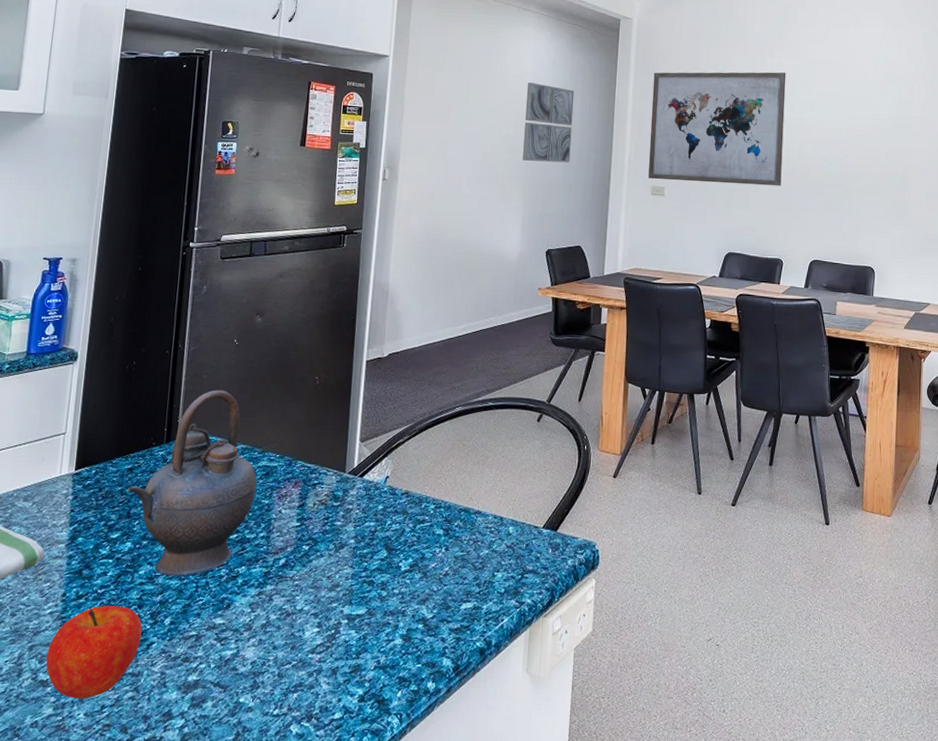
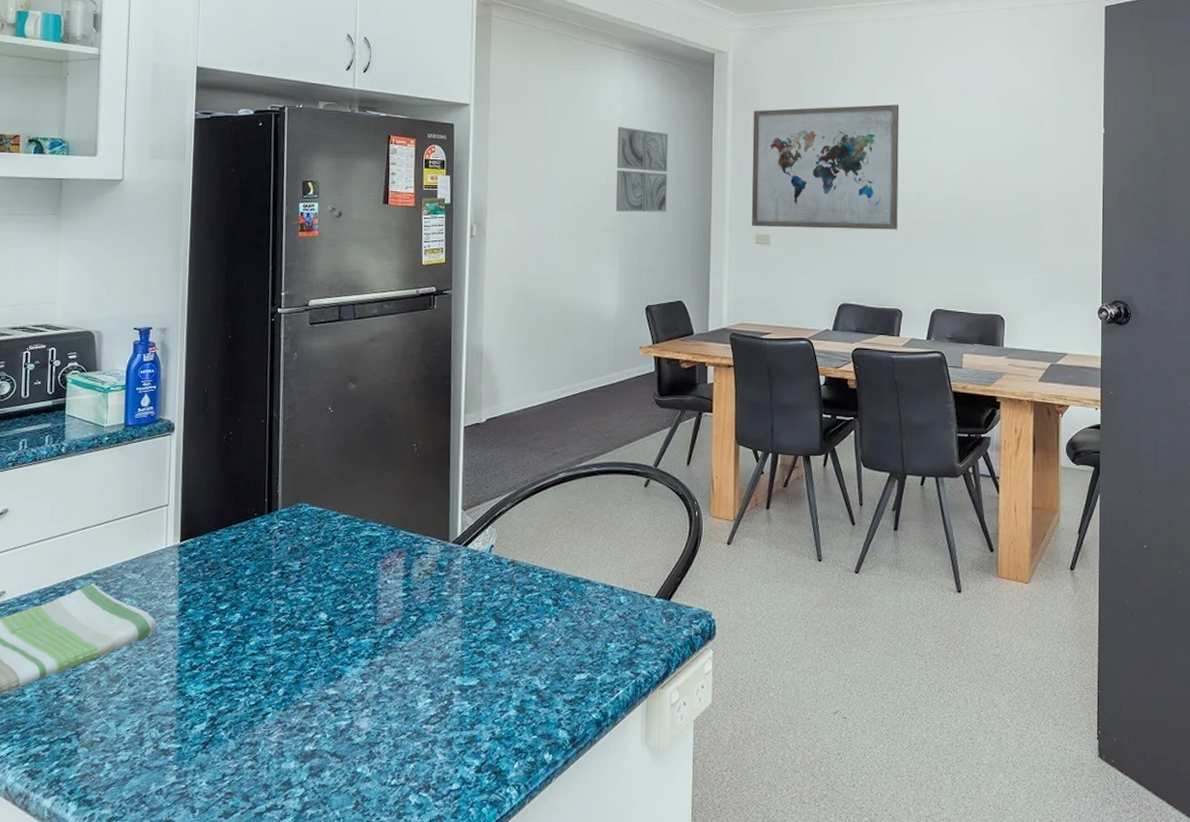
fruit: present [45,605,142,699] -> none [165,676,257,768]
teapot: present [127,389,258,577] -> none [232,459,361,647]

